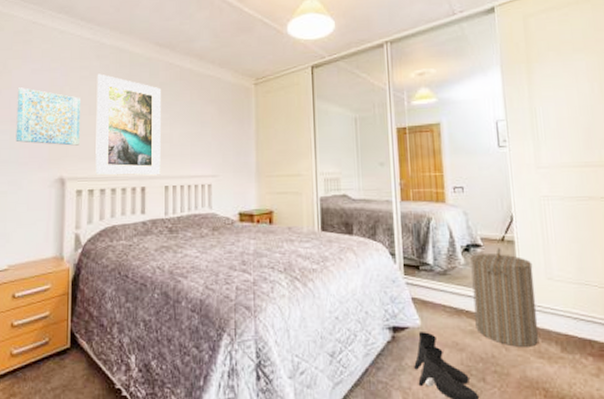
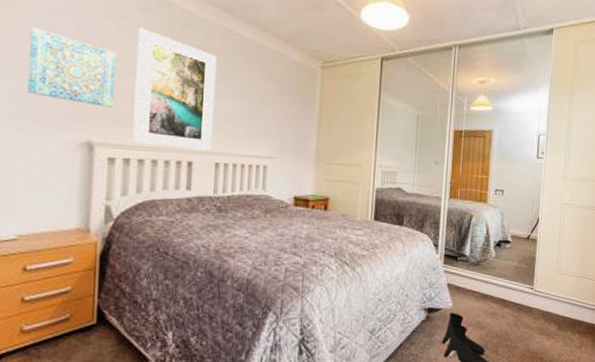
laundry hamper: present [470,248,540,347] -> none [496,245,548,326]

